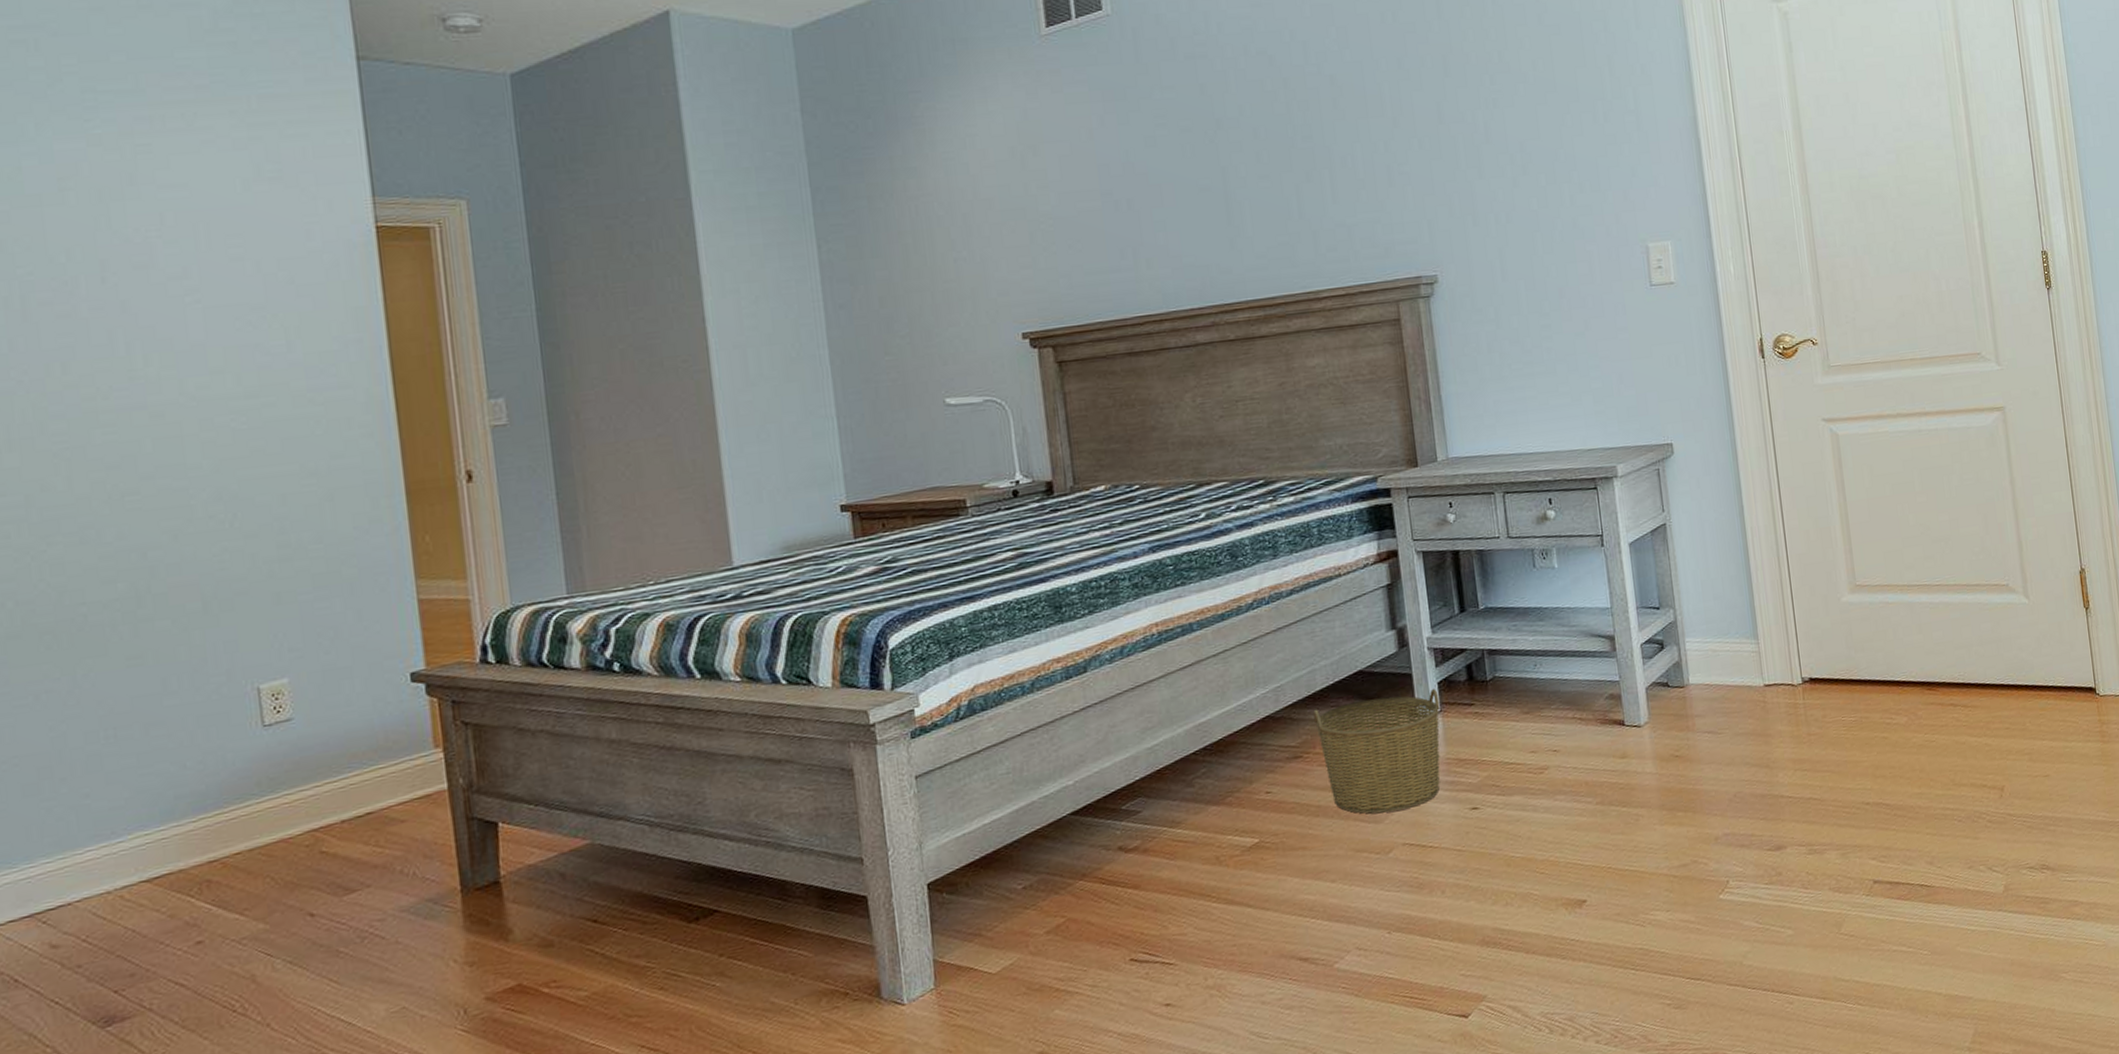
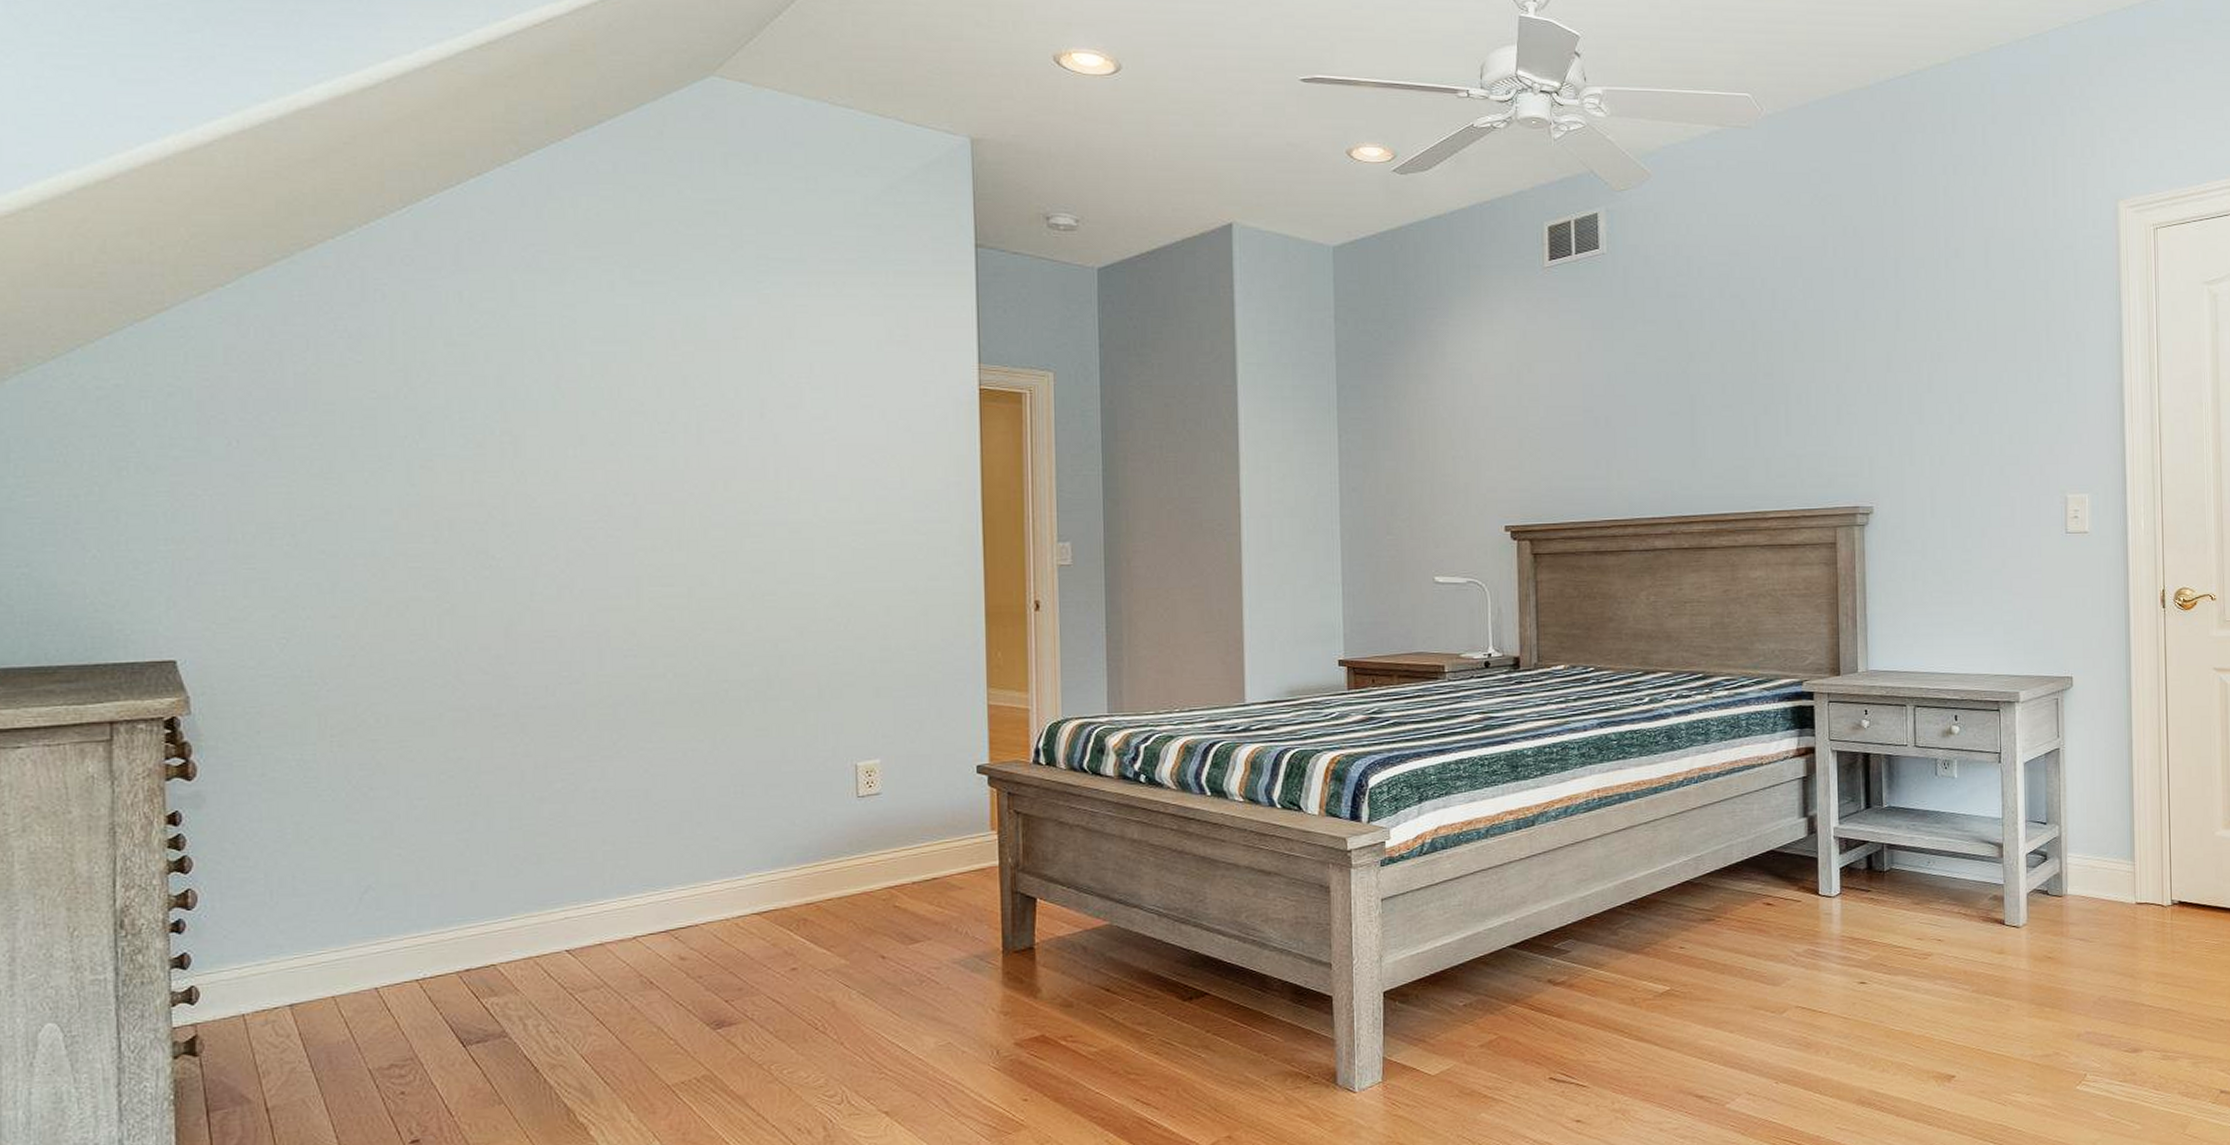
basket: present [1313,689,1440,814] -> none [1728,873,1840,978]

